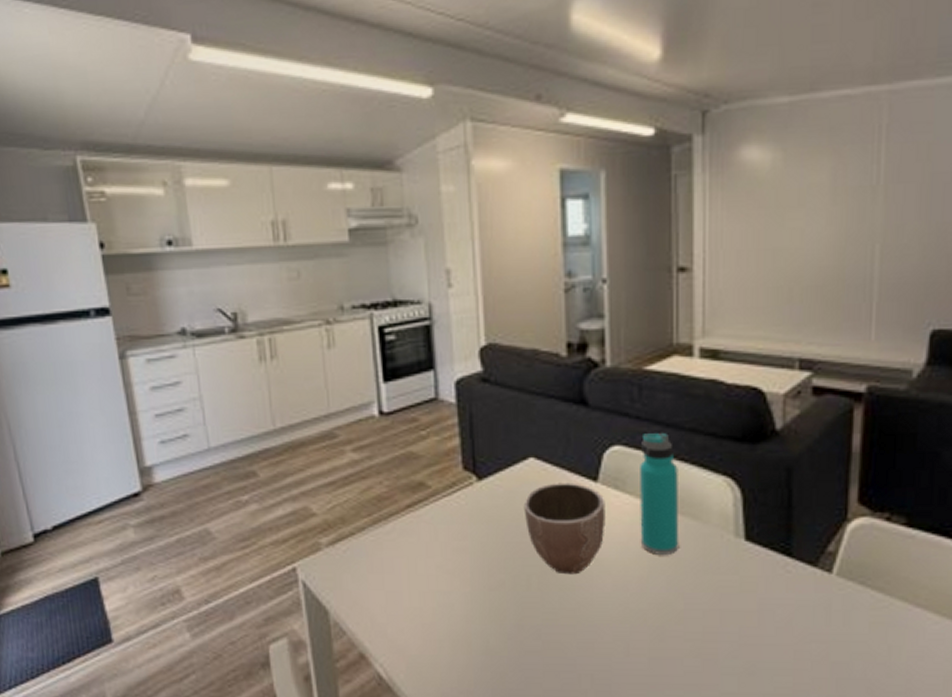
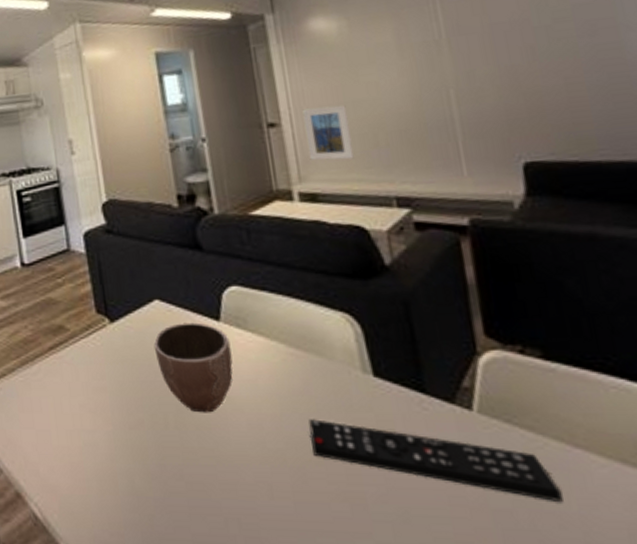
water bottle: present [640,432,679,555] -> none [256,271,308,392]
remote control: none [673,581,896,654] -> present [308,419,563,502]
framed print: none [717,252,765,315] -> present [302,105,354,161]

